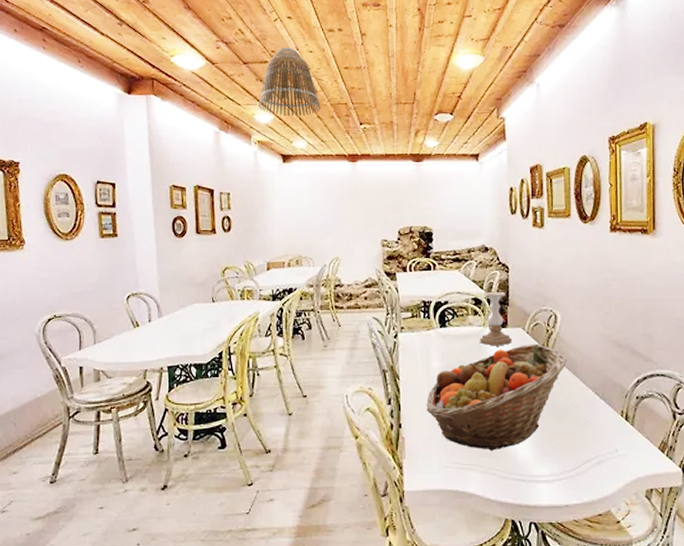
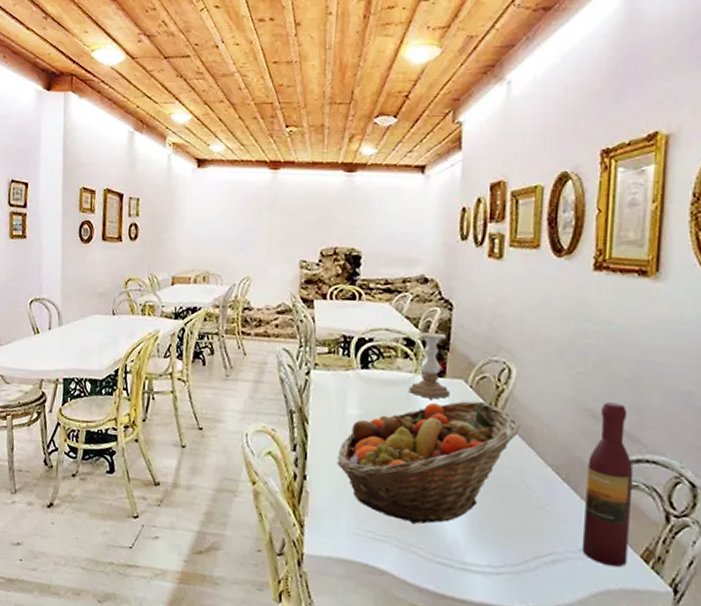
lamp shade: present [257,48,321,117] -> none [175,40,244,117]
wine bottle: none [617,333,650,458] -> present [581,402,634,567]

